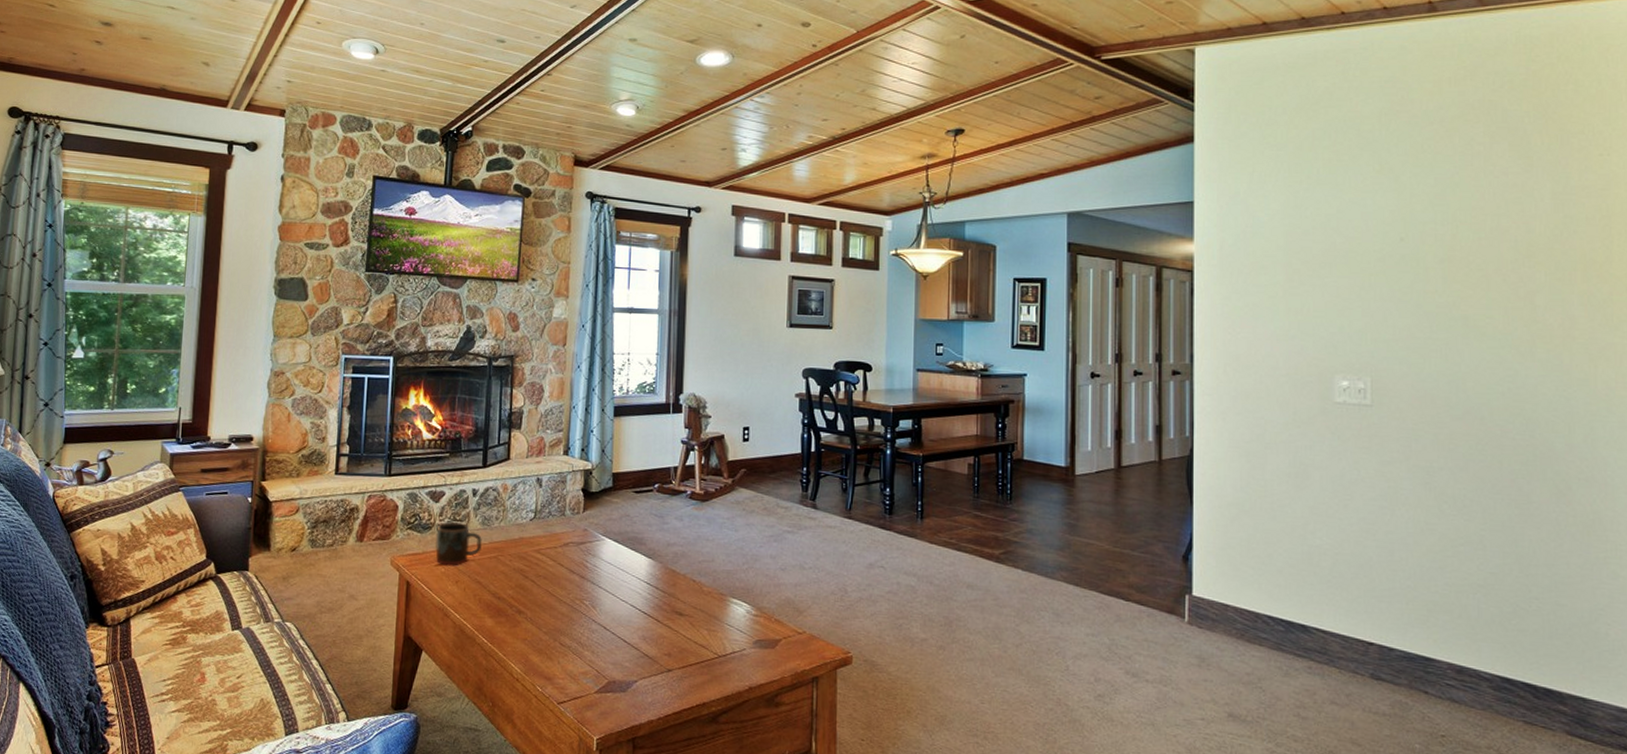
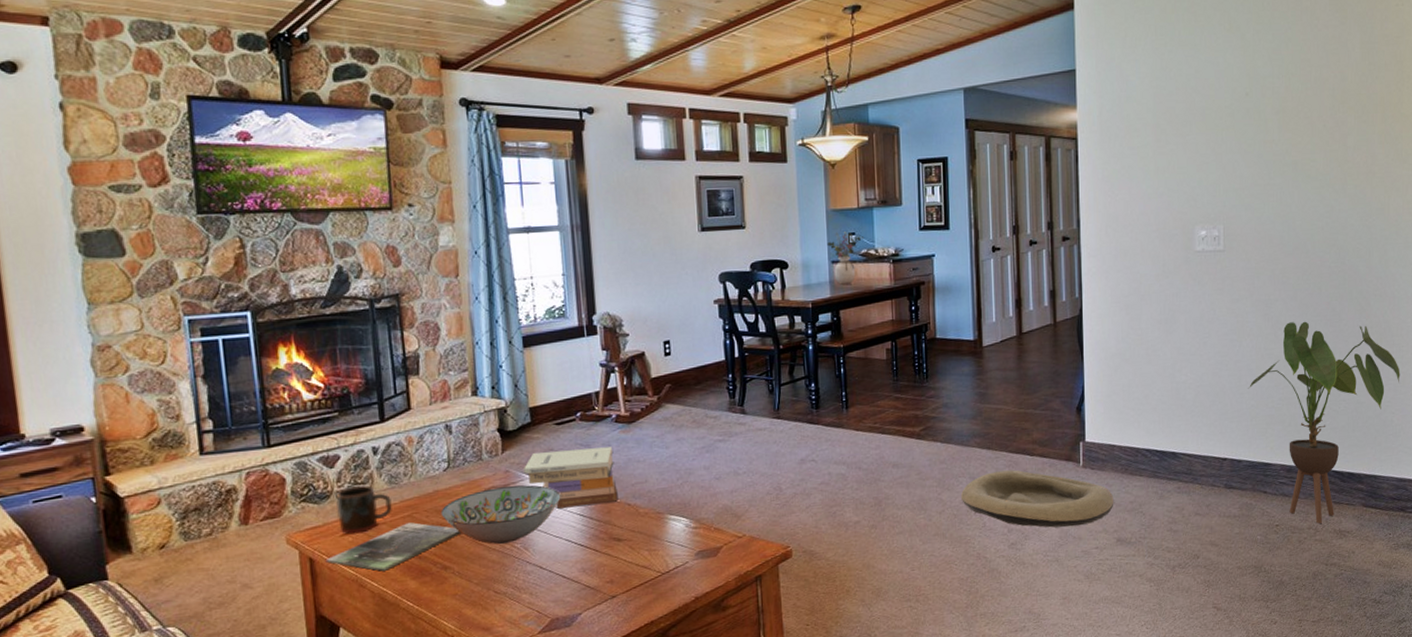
magazine: none [419,562,538,605] -> present [325,522,462,571]
decorative bowl: none [522,543,631,599] -> present [440,485,561,544]
books: none [601,515,685,576] -> present [524,447,618,509]
bouquet: none [913,341,953,395] -> present [827,232,865,286]
dog bed: none [1042,611,1226,690] -> present [961,470,1114,528]
house plant: none [1402,496,1618,745] -> present [1248,321,1400,524]

